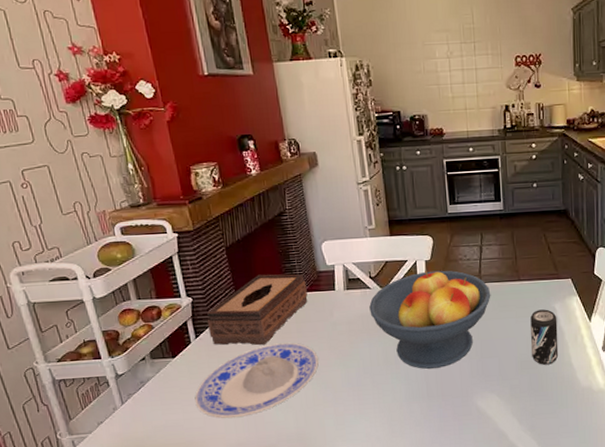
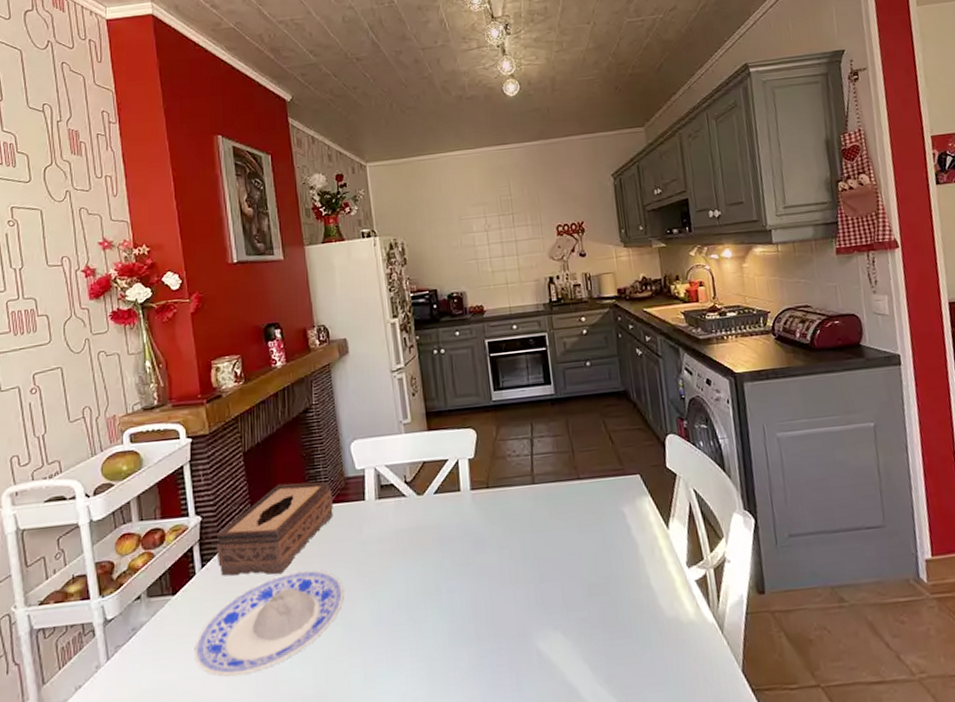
fruit bowl: present [369,270,491,369] -> none [404,470,547,600]
beverage can: present [530,309,559,365] -> none [595,514,634,589]

